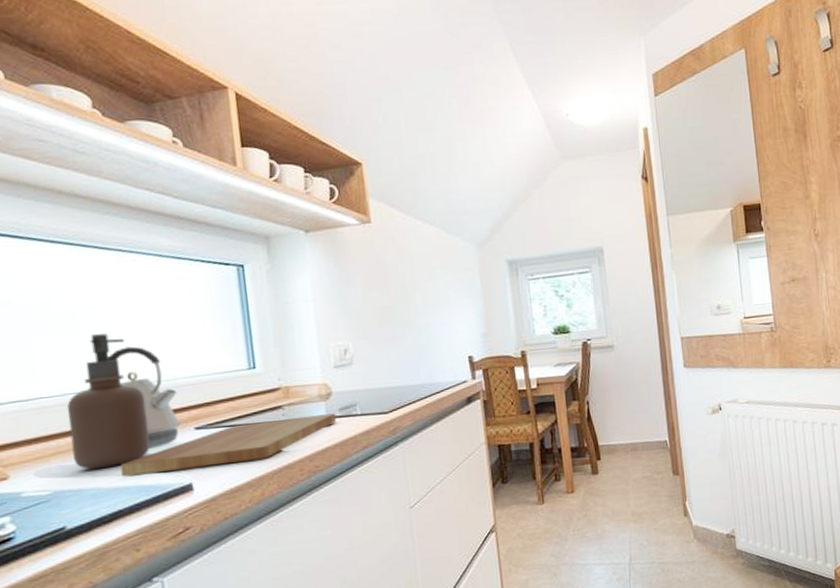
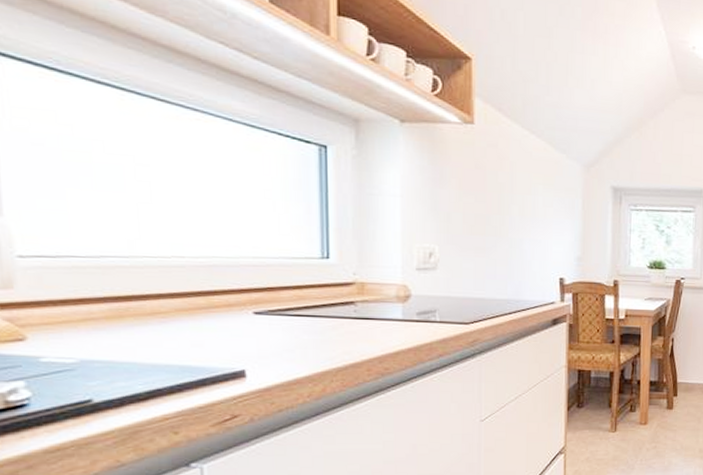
soap dispenser: present [67,333,151,470] -> none [103,195,201,343]
kettle: present [108,346,180,450] -> none [158,214,237,329]
cutting board: present [120,413,337,477] -> none [163,315,413,355]

